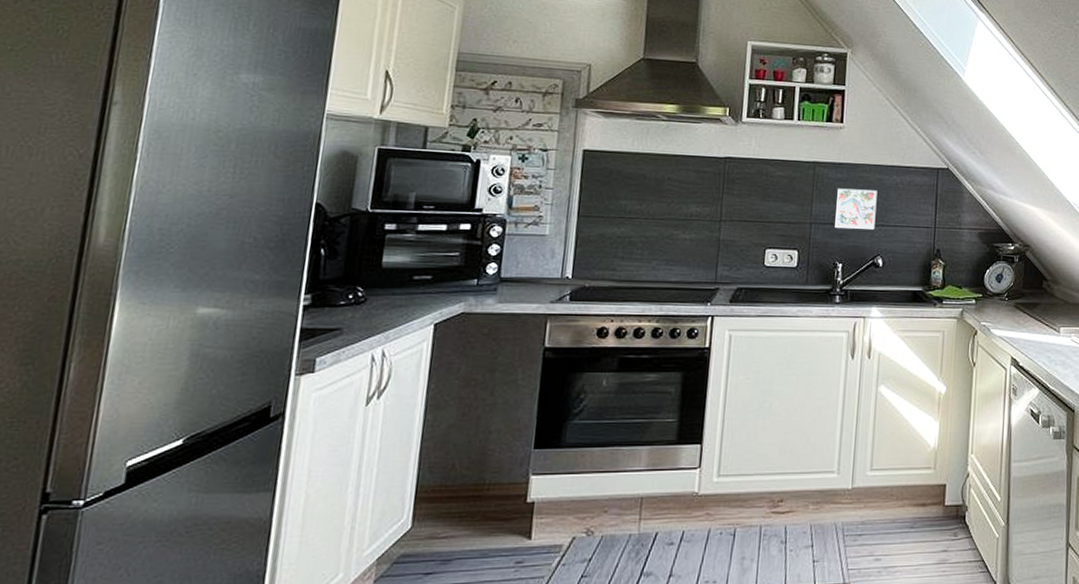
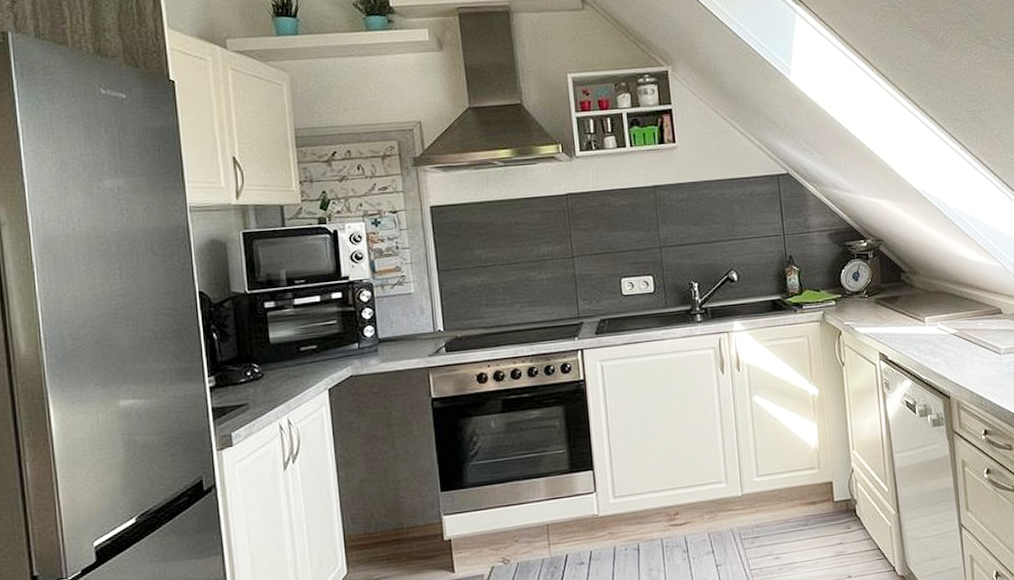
decorative tile: present [833,188,878,231] -> none [680,206,724,250]

